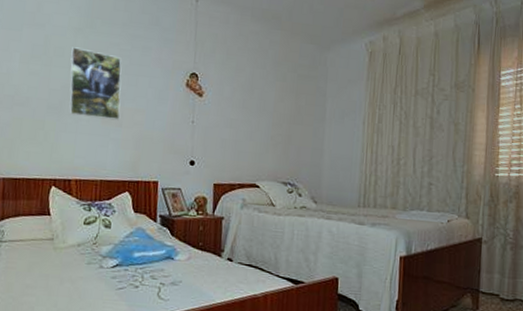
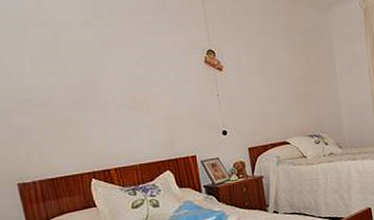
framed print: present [69,47,122,121] -> none [82,41,147,108]

